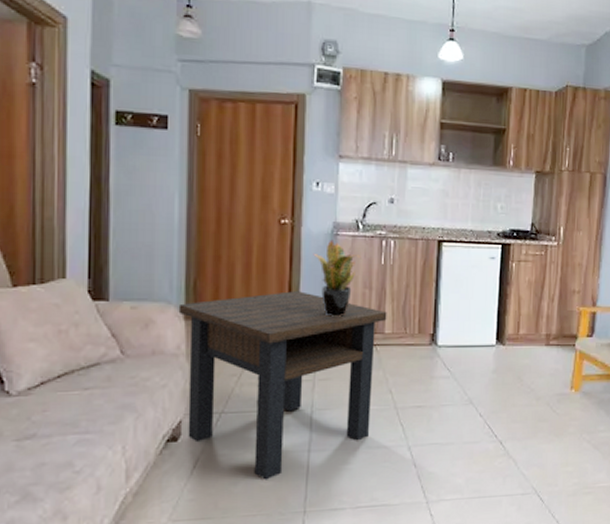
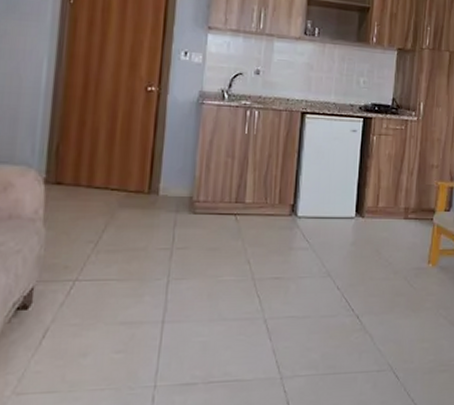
side table: present [178,291,387,480] -> none [38,158,248,352]
potted plant: present [313,239,361,317] -> none [178,108,226,185]

